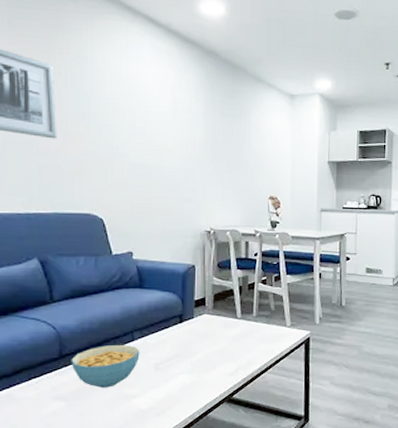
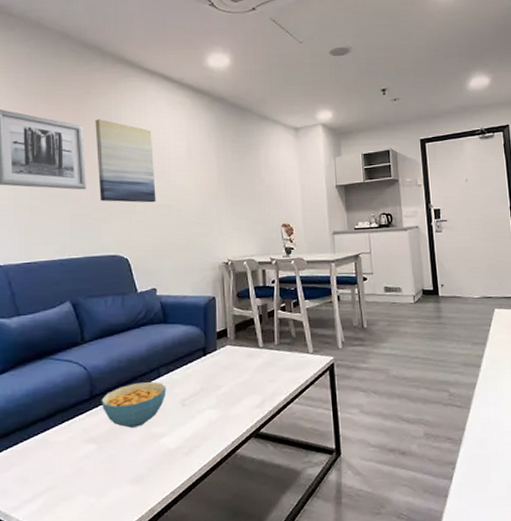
wall art: none [67,59,136,161] -> present [95,119,156,203]

